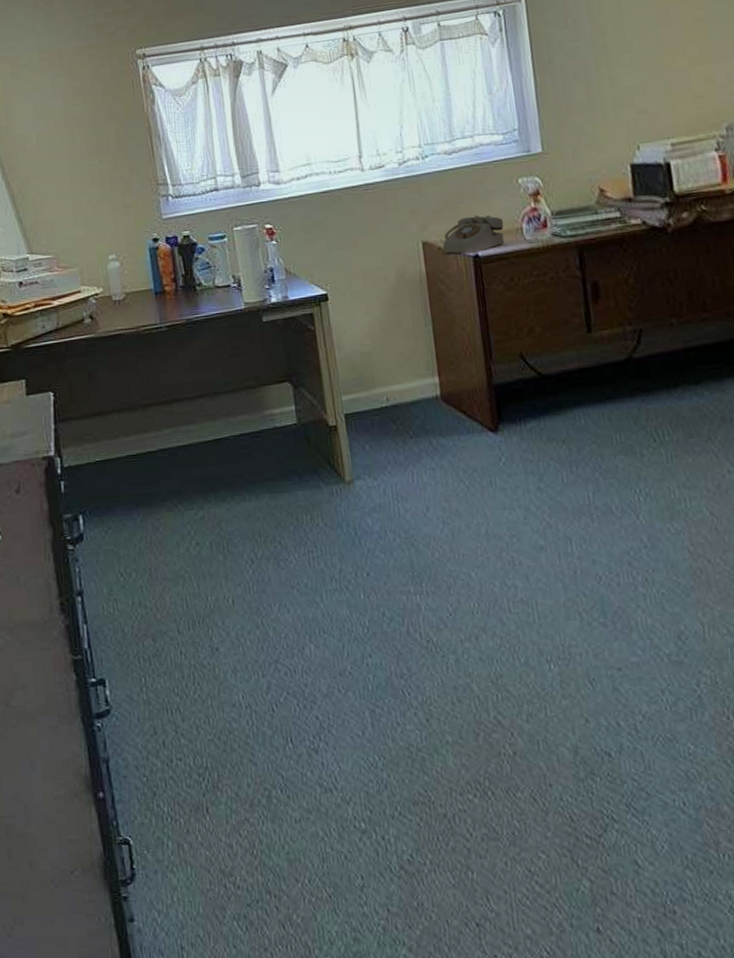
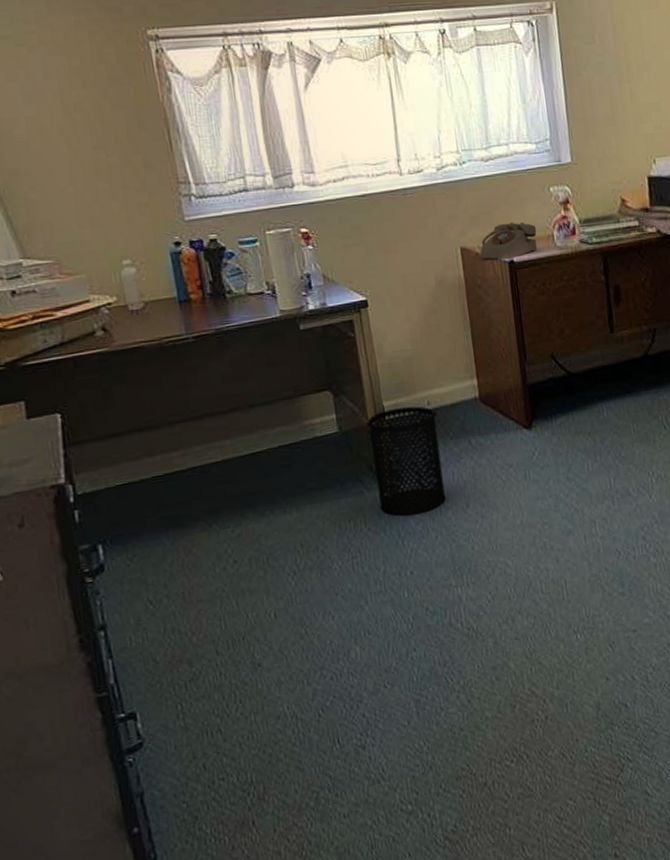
trash can: none [324,401,404,514] -> present [365,406,446,516]

